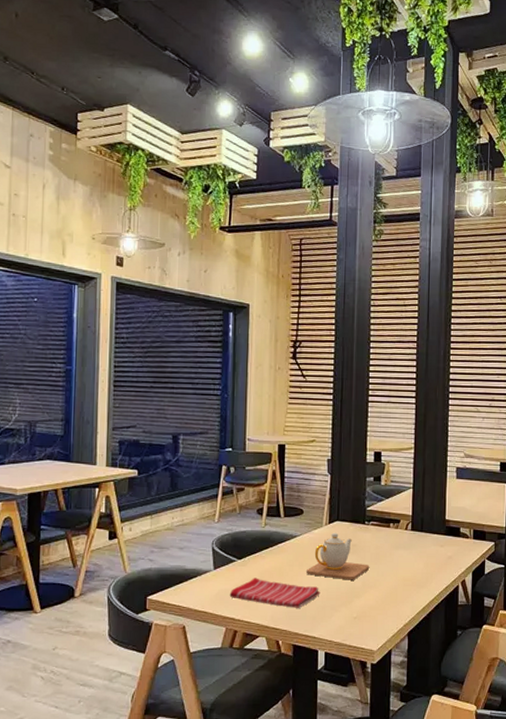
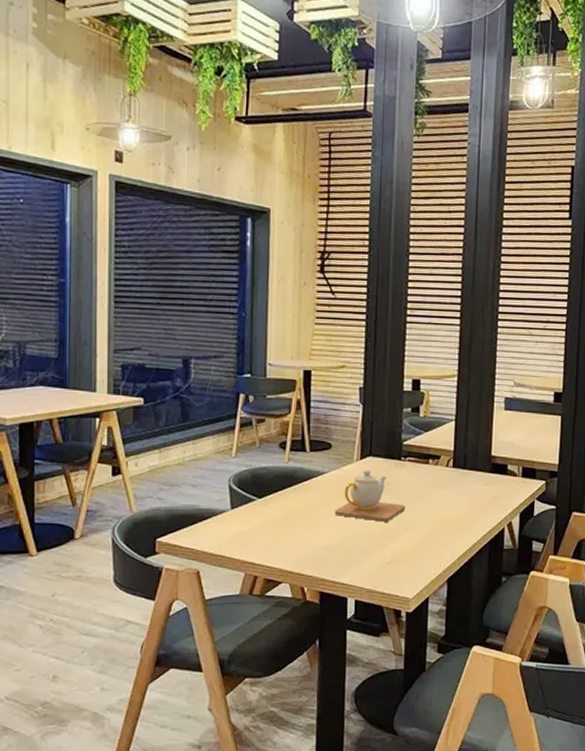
dish towel: present [229,578,320,608] -> none [248,518,350,552]

